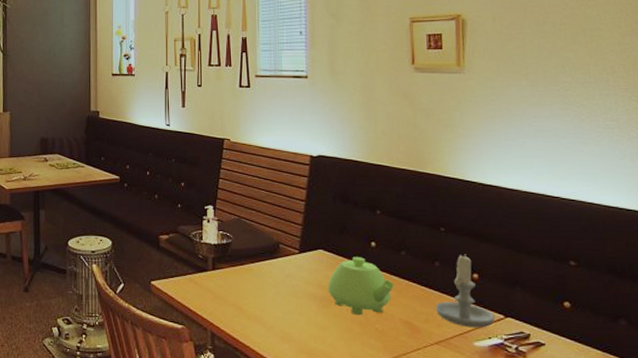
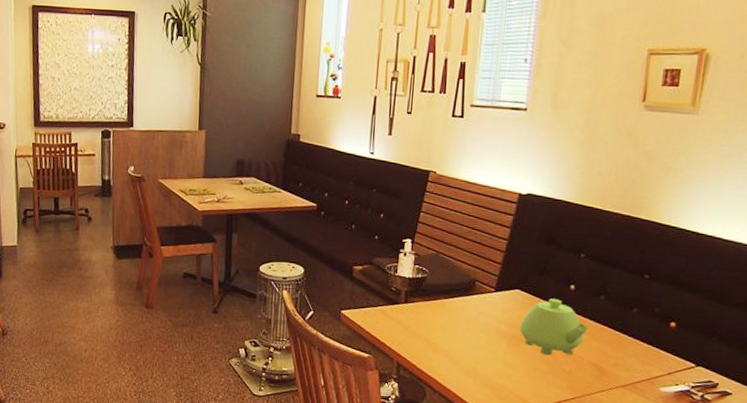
candle: present [436,254,495,328] -> none [627,302,686,375]

